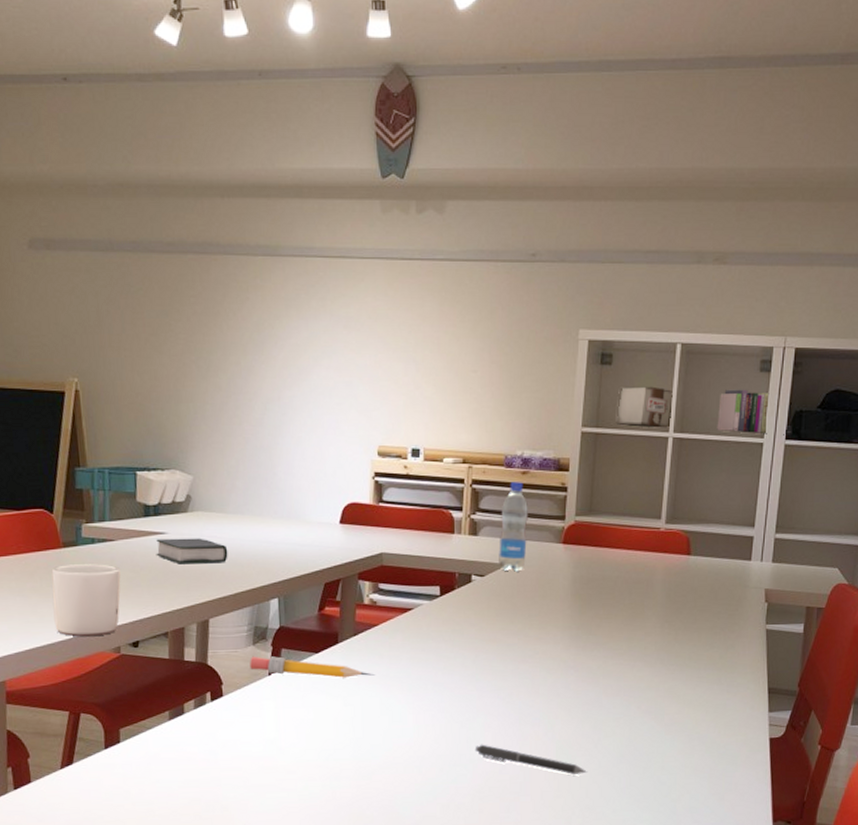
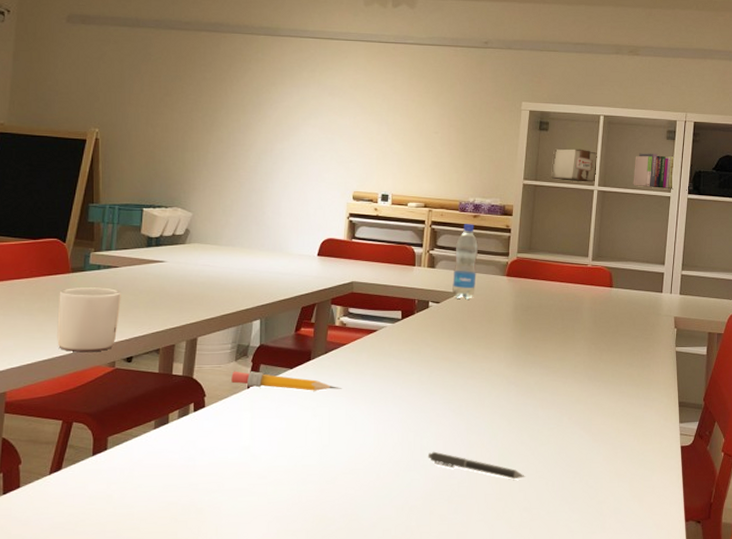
book: present [156,538,228,564] -> none [154,266,218,289]

